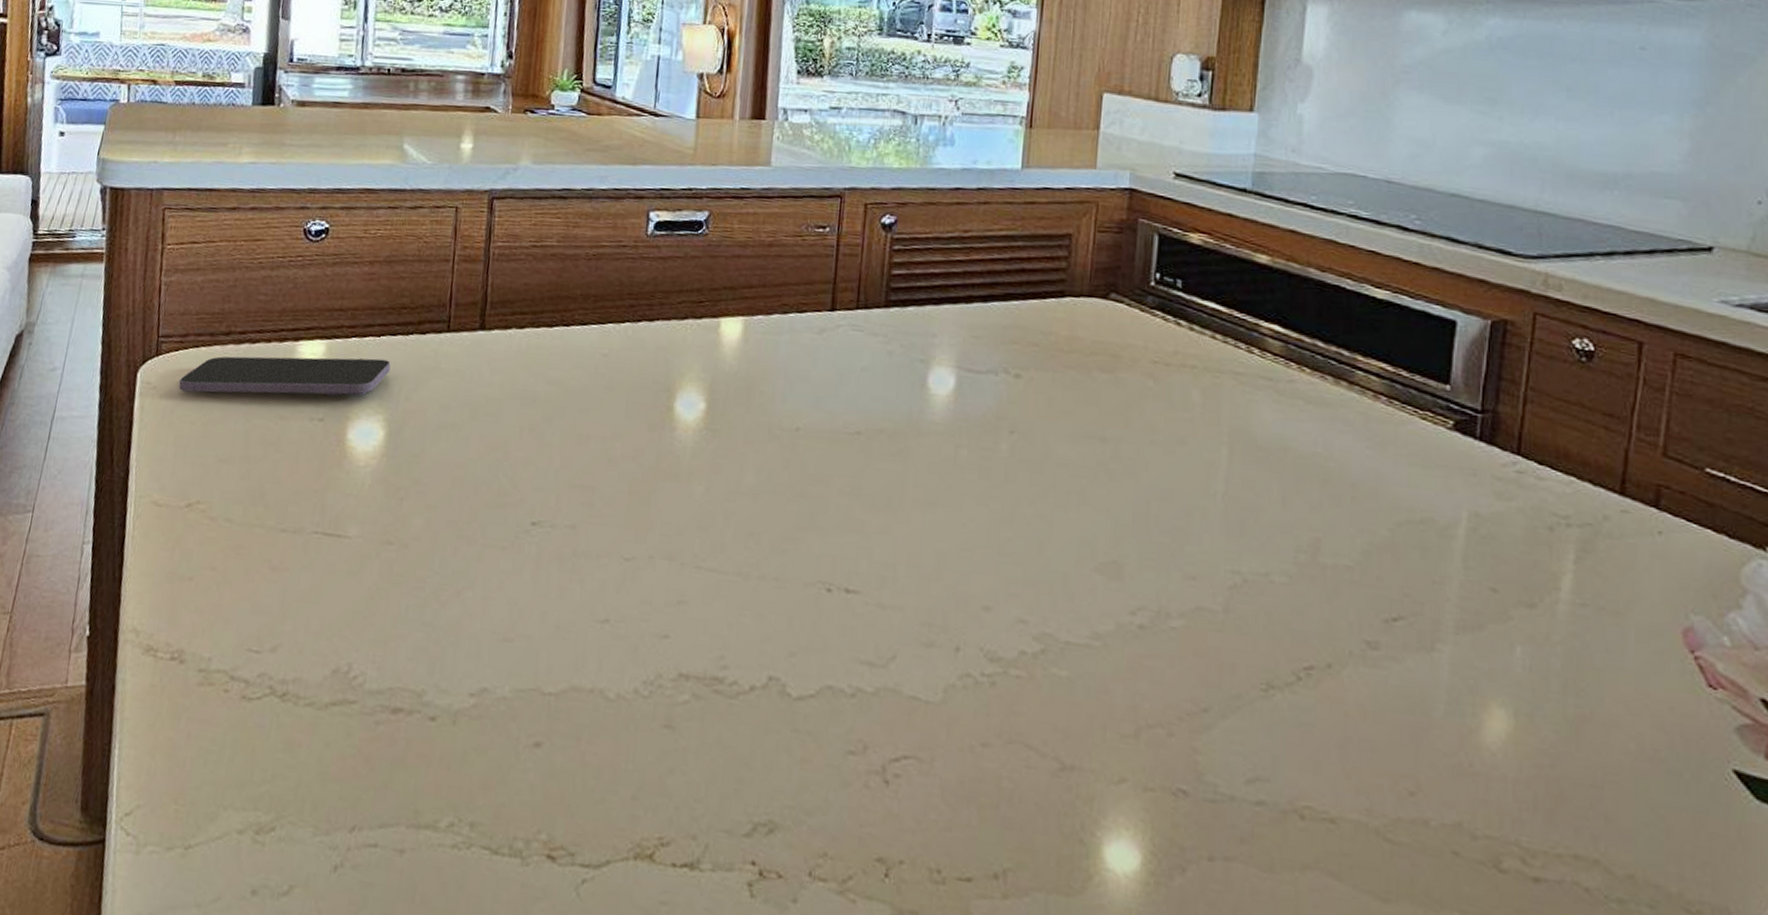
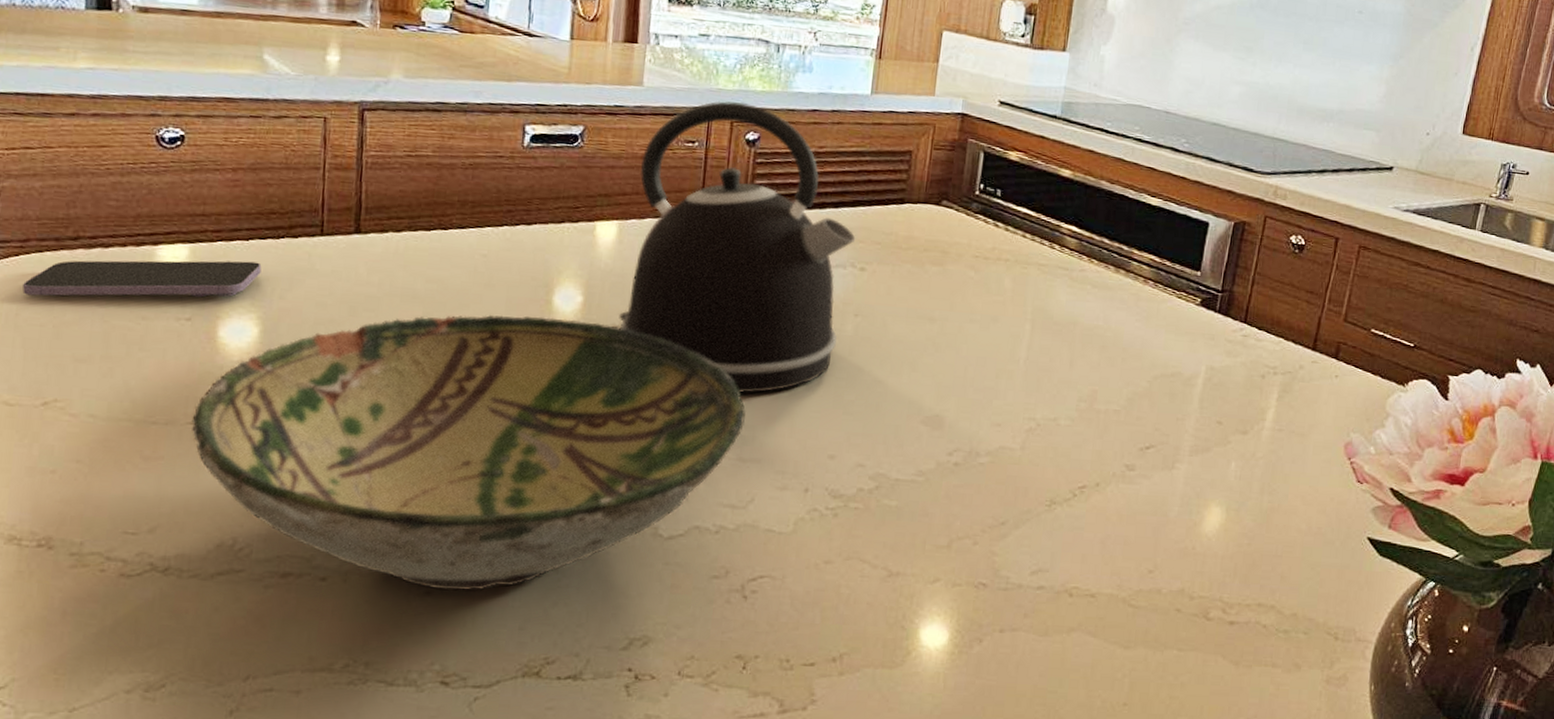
bowl: none [317,421,885,747] -> present [191,314,746,591]
kettle: none [744,180,1009,524] -> present [619,101,856,393]

